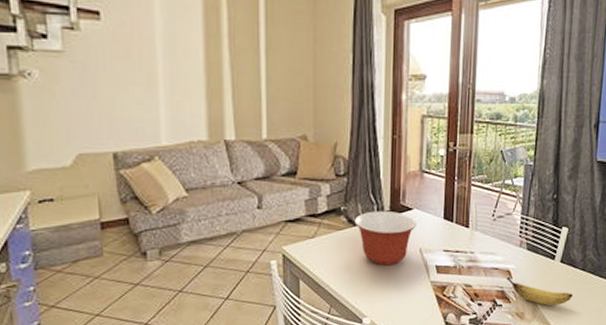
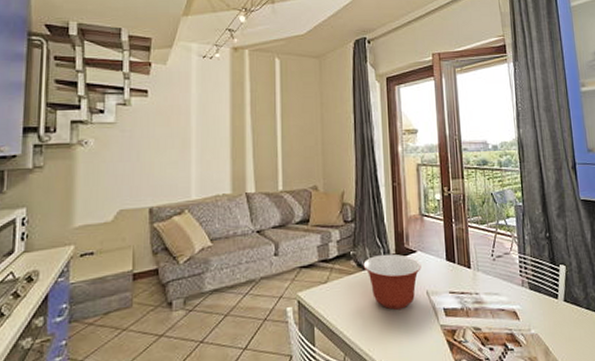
banana: present [507,277,574,306] -> none [514,318,583,349]

